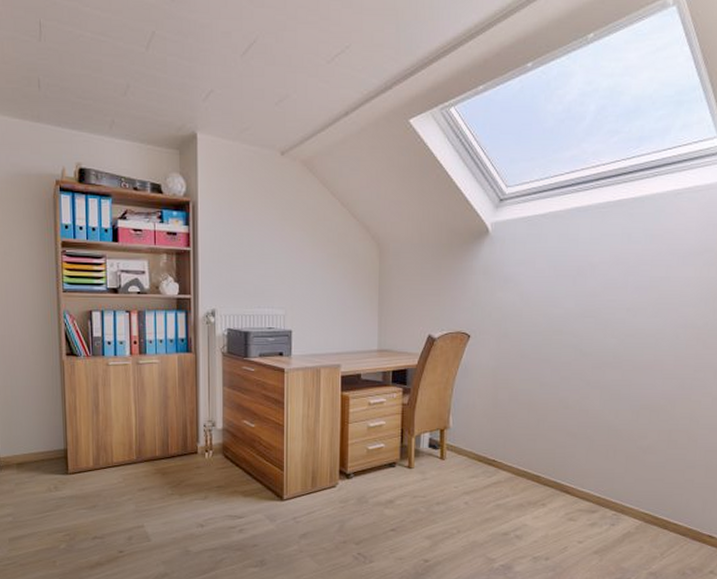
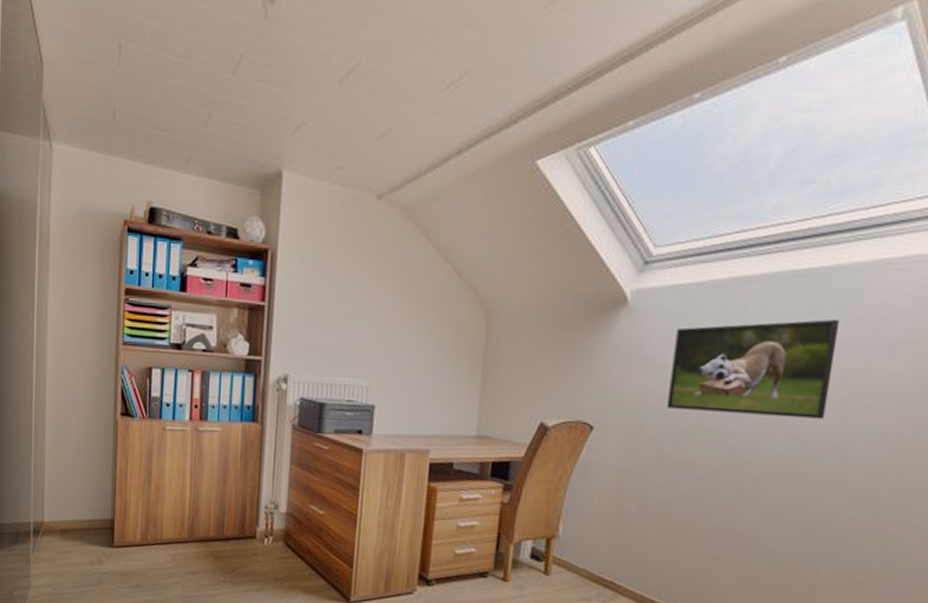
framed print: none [525,238,647,317] -> present [667,318,840,419]

